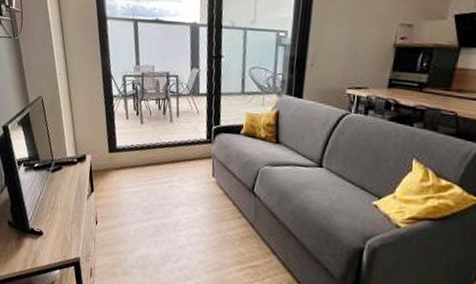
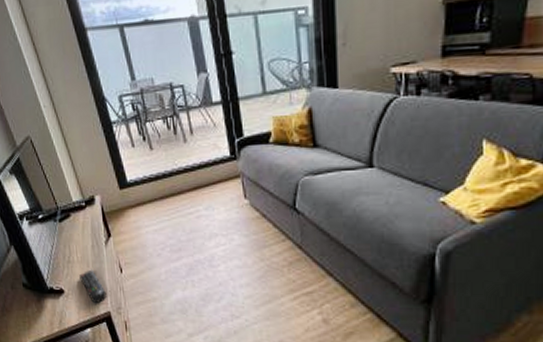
remote control: none [59,217,80,249] -> present [79,269,107,304]

